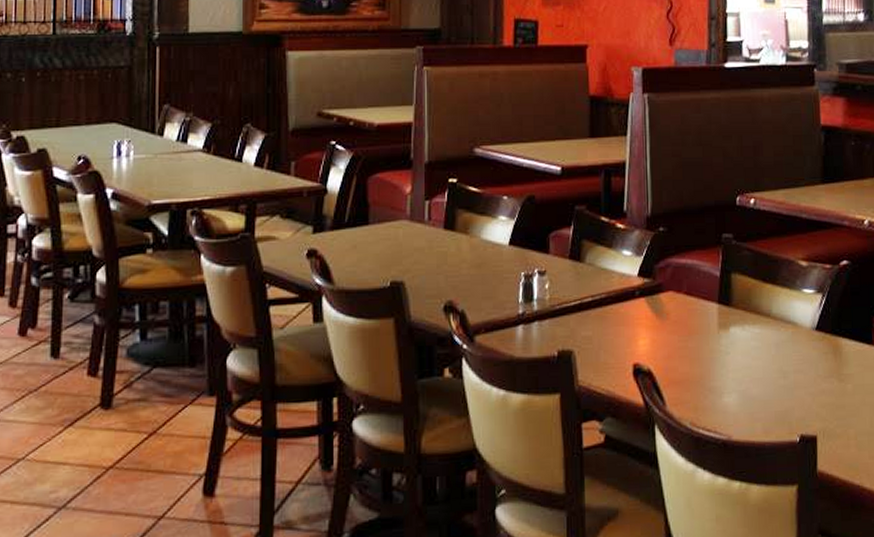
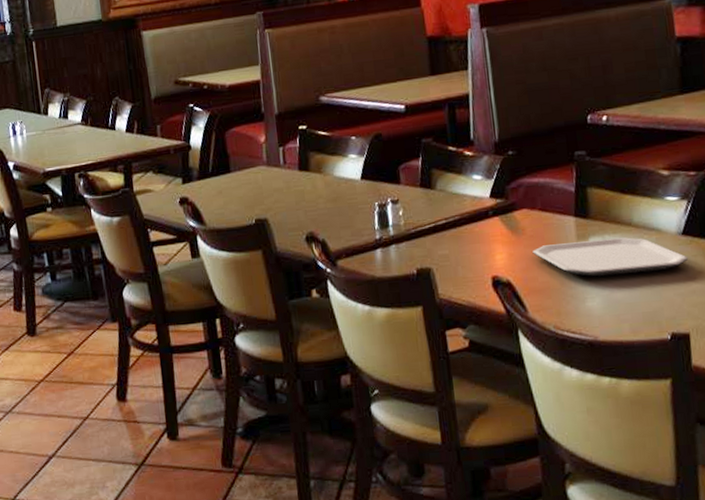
plate: none [675,329,819,370] -> present [532,237,688,277]

